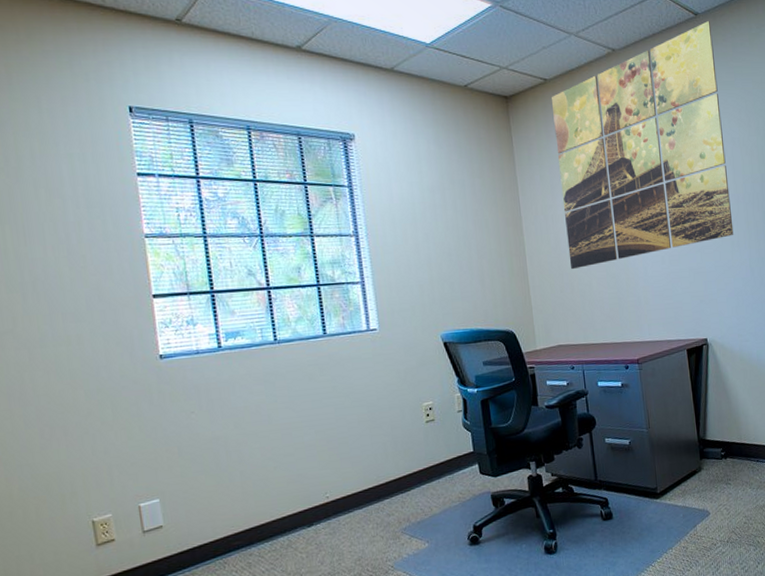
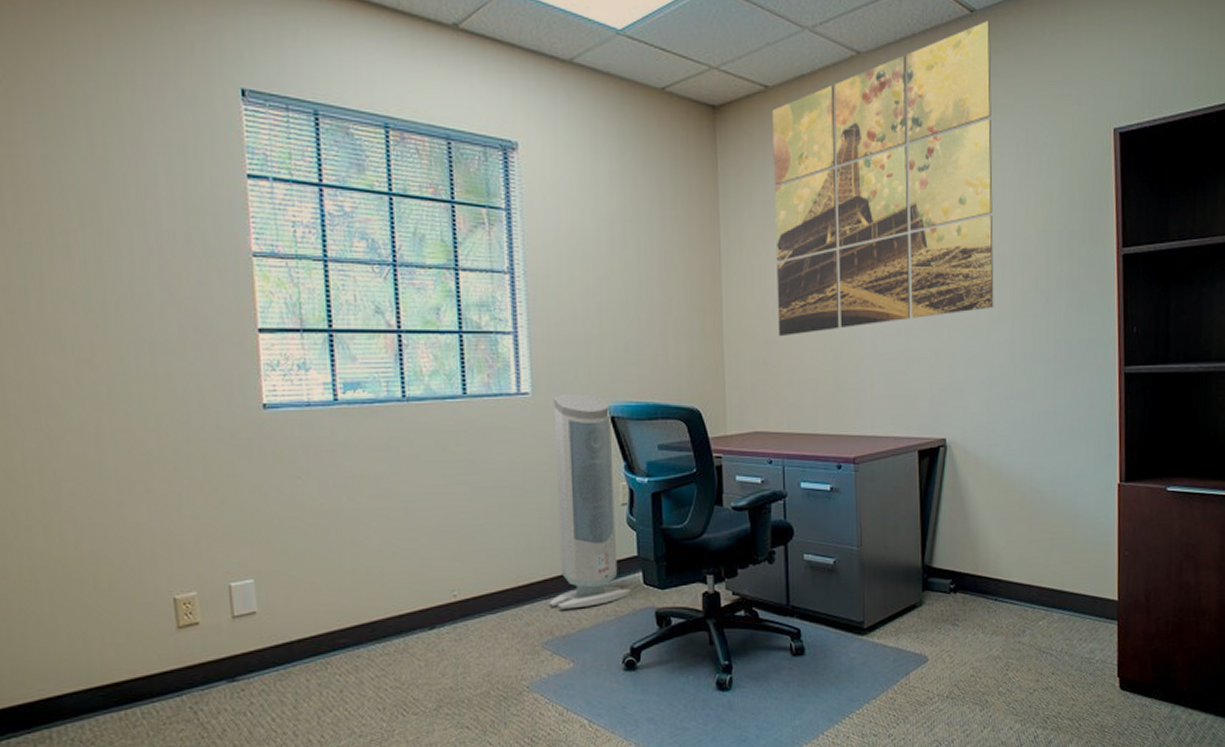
air purifier: none [396,326,470,501] -> present [548,393,631,610]

